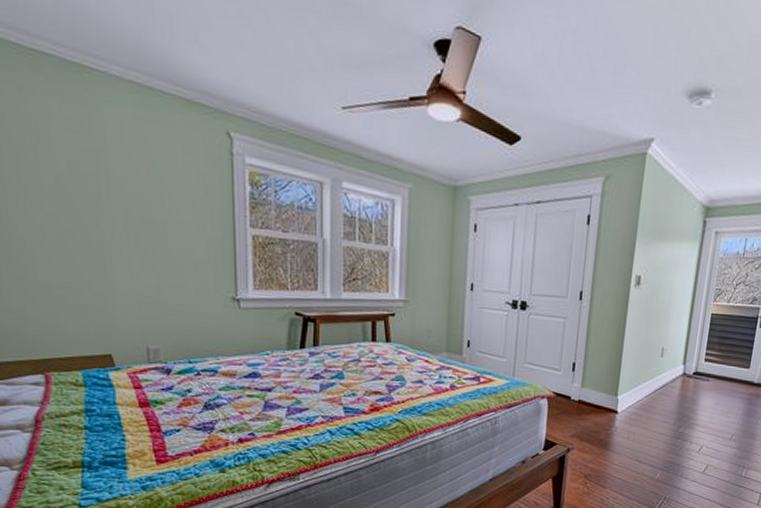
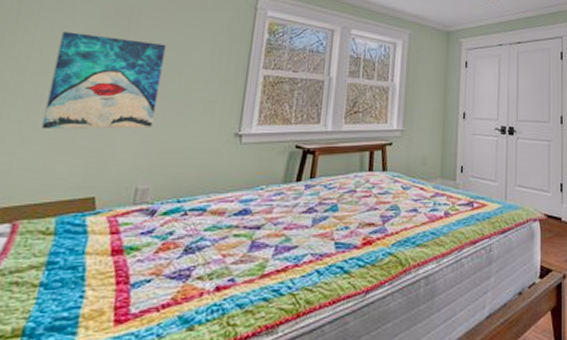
wall art: none [32,179,149,289] -> present [41,32,166,130]

